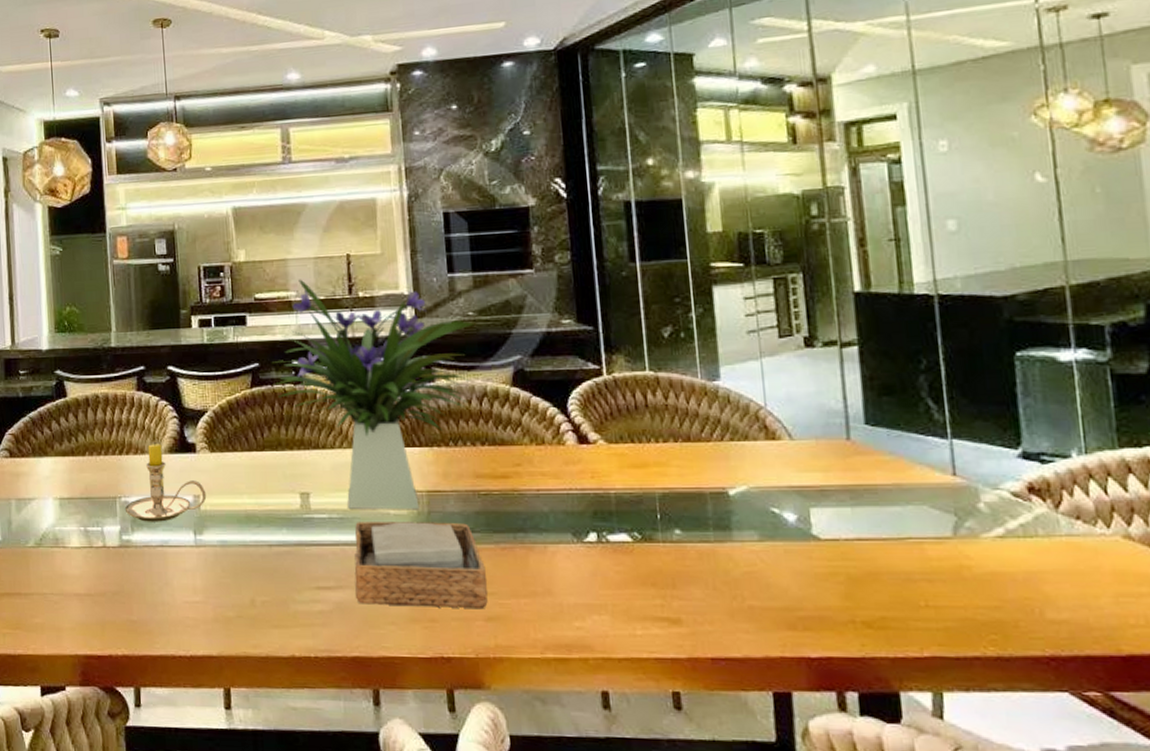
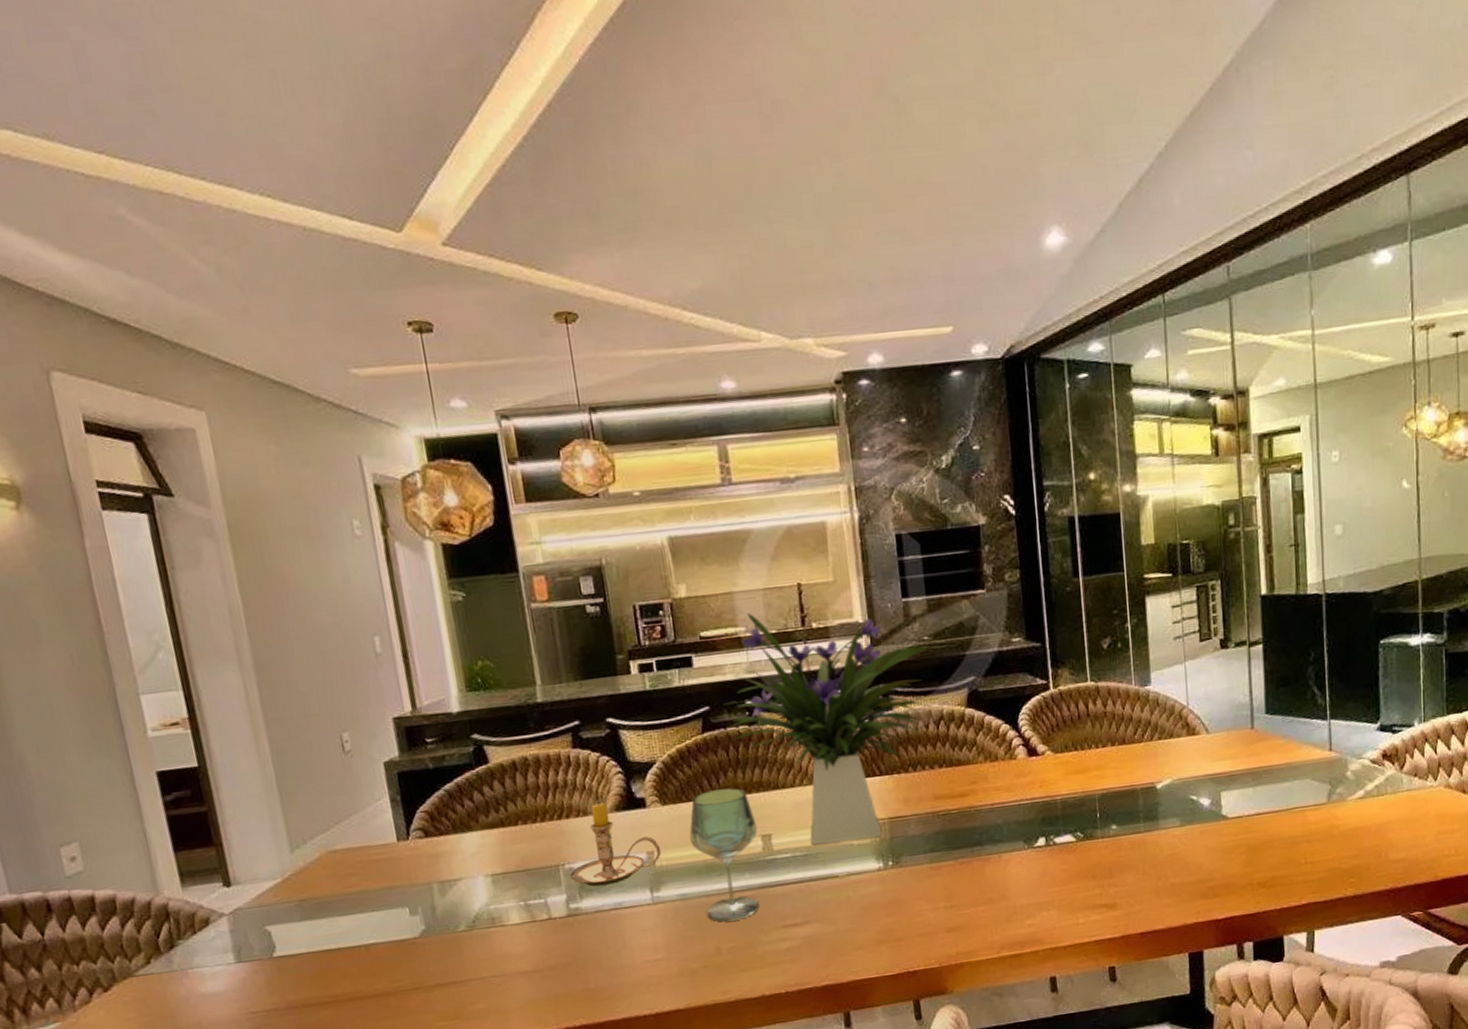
wine glass: none [233,443,297,574] -> present [689,788,759,922]
napkin holder: present [354,522,488,610] -> none [819,844,949,935]

